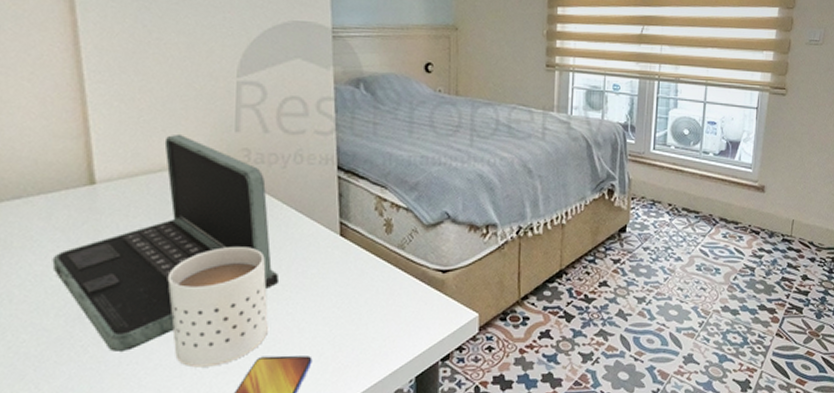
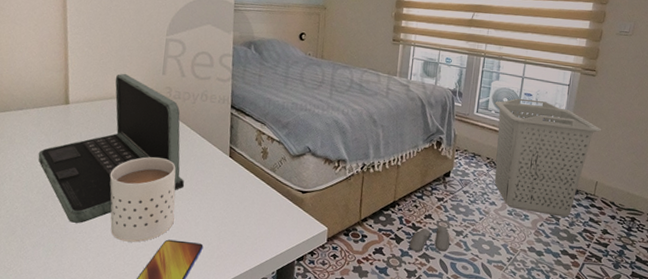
slippers: none [582,293,631,329] -> present [409,225,450,252]
laundry basket: none [674,128,796,266] -> present [494,98,602,217]

